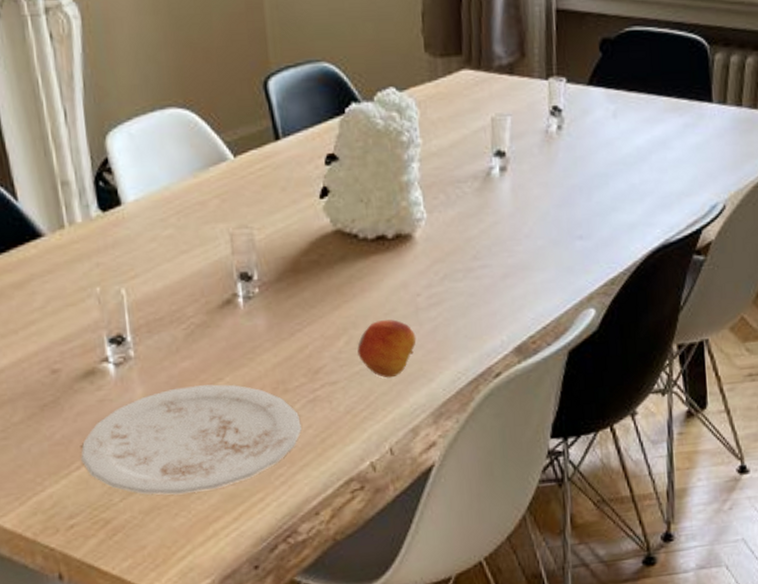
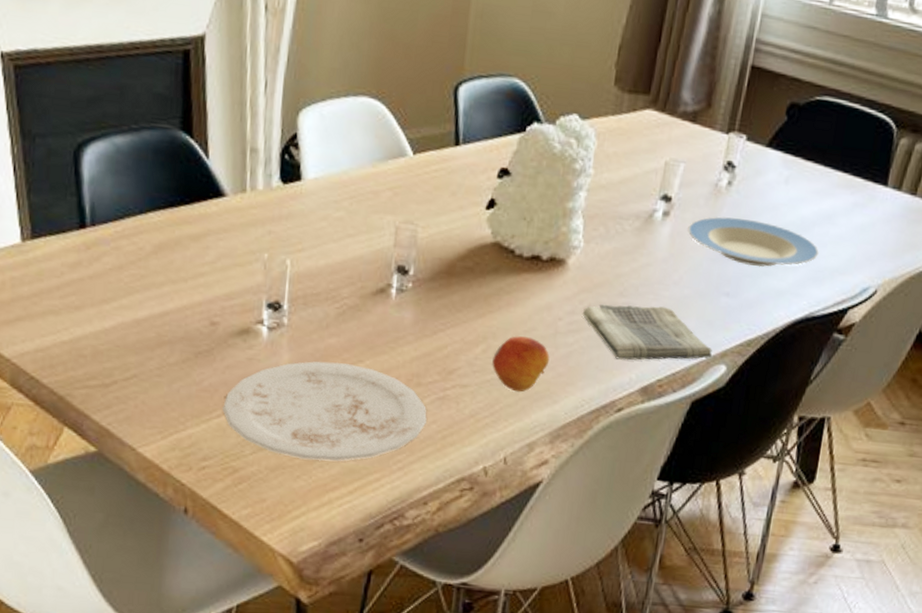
dish towel: none [439,261,578,324] -> present [582,303,712,361]
plate: none [527,159,661,205] -> present [687,216,819,267]

